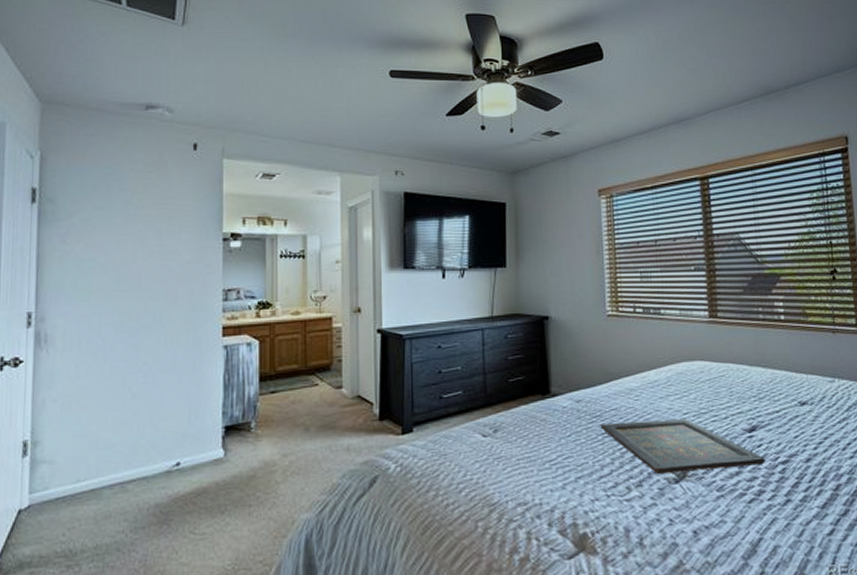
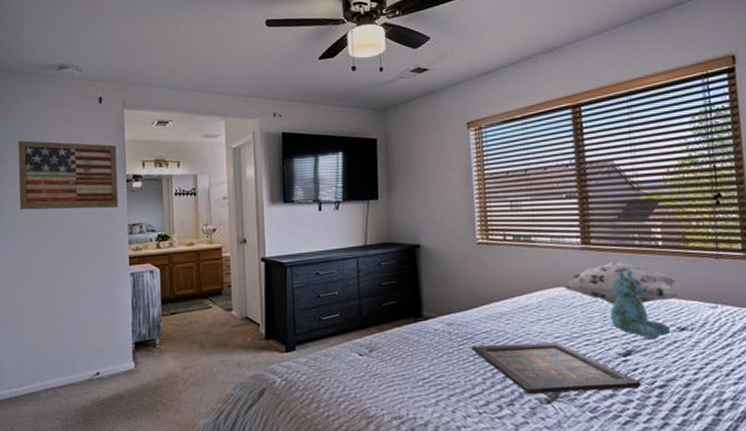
wall art: none [88,189,213,271] -> present [18,140,118,210]
decorative pillow: none [690,336,802,379] -> present [562,262,682,304]
stuffed bear: none [736,344,793,415] -> present [610,270,671,340]

